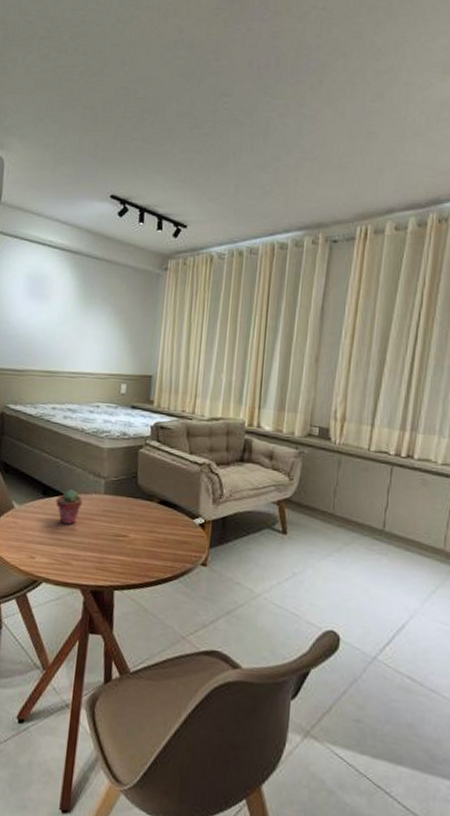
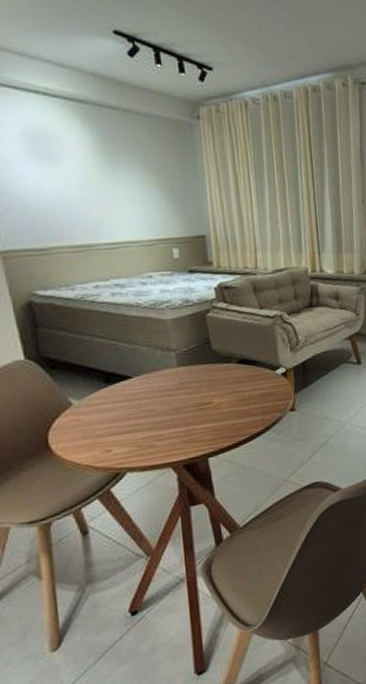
potted succulent: present [55,489,83,525] -> none [122,370,154,408]

